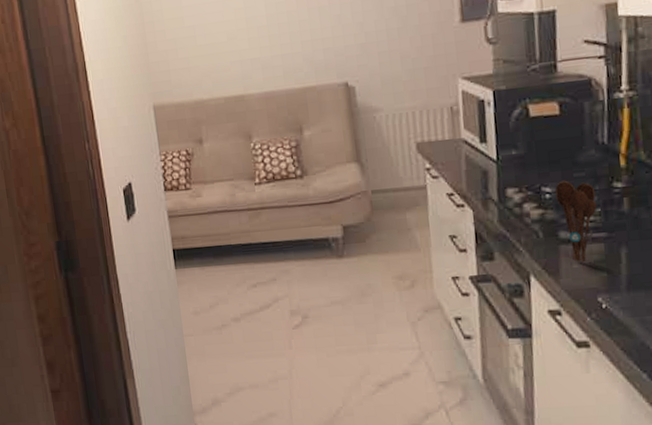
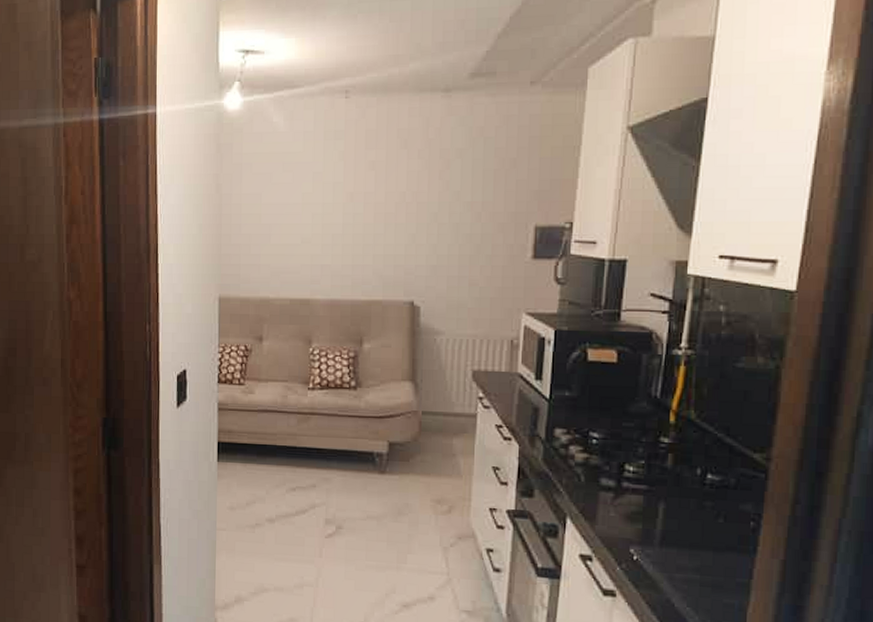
utensil holder: present [555,180,597,262] -> none [603,428,642,511]

